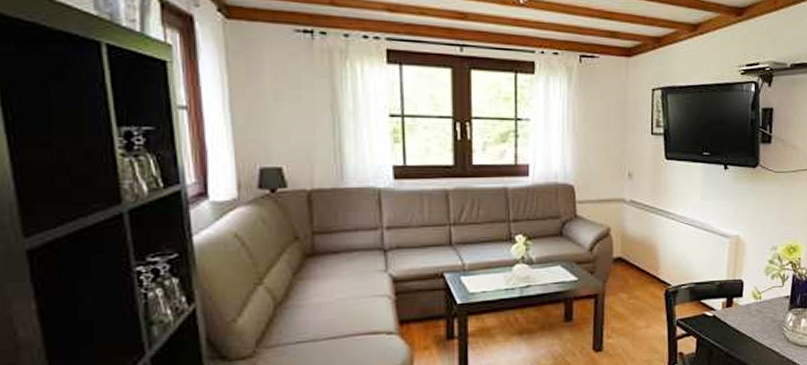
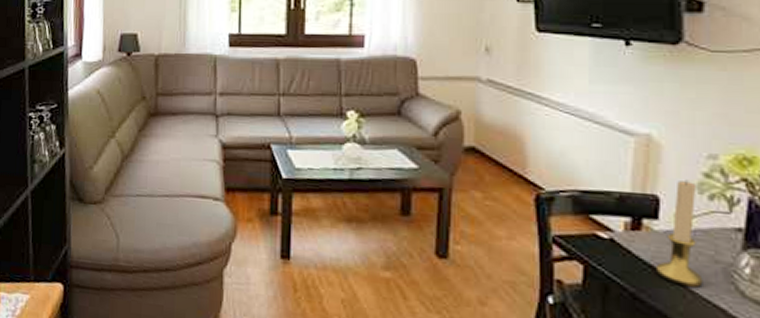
candle holder: none [740,266,767,342] -> present [655,179,703,288]

